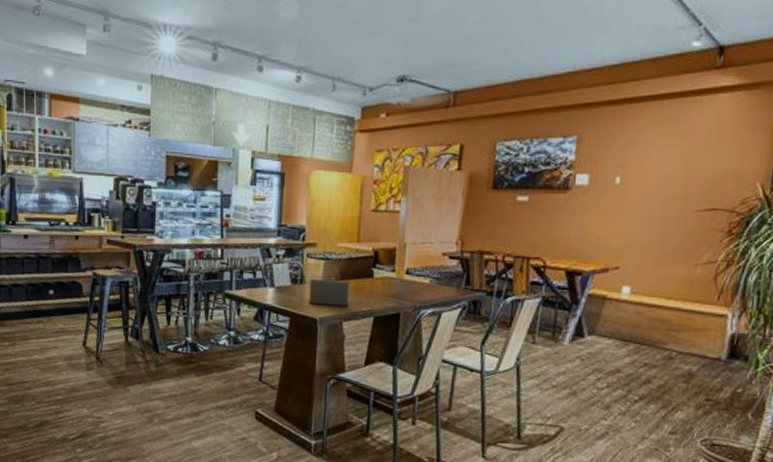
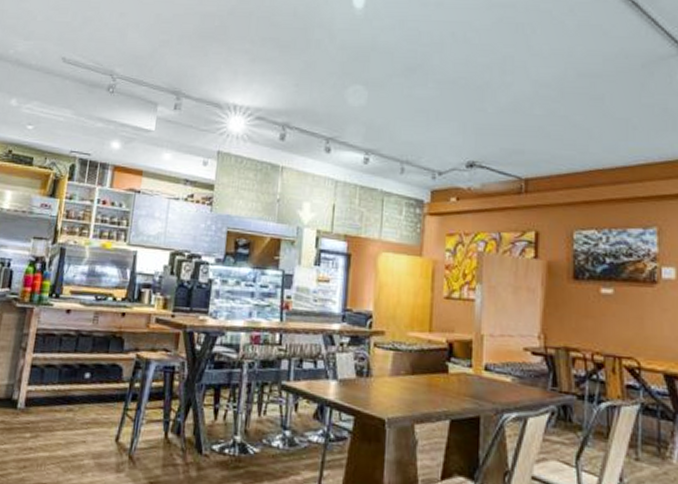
laptop computer: present [308,279,350,307] -> none [375,372,422,406]

